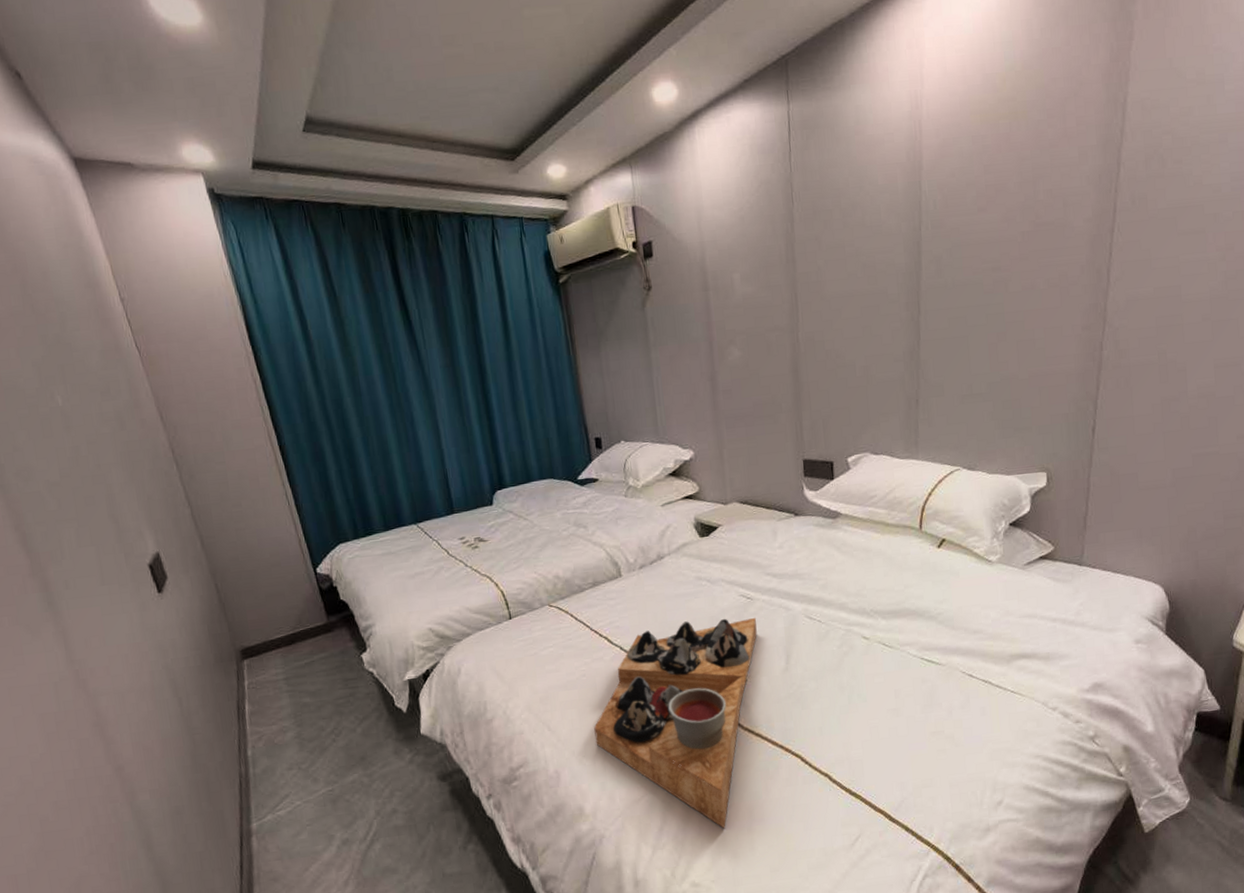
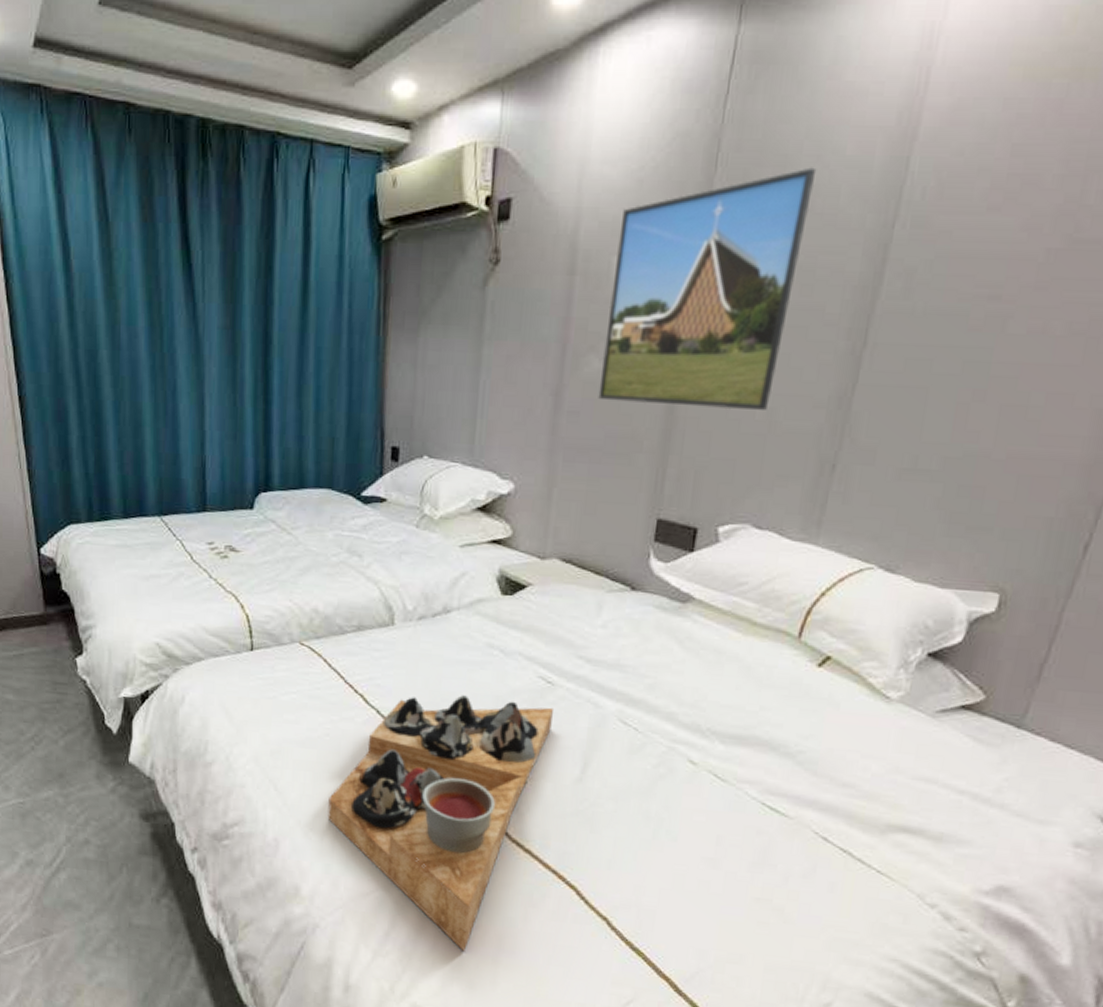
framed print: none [734,195,864,379] -> present [598,167,817,410]

